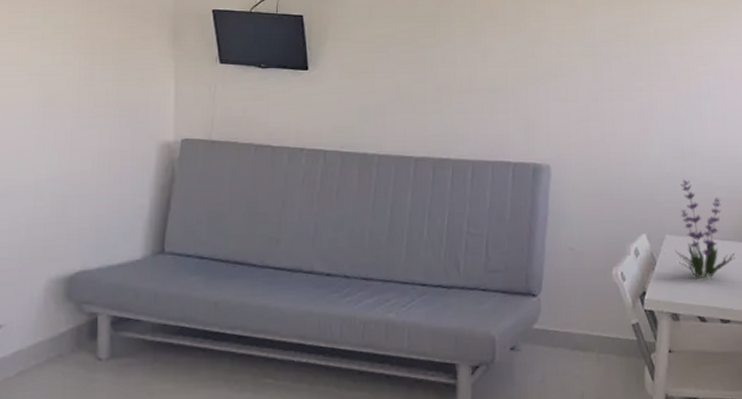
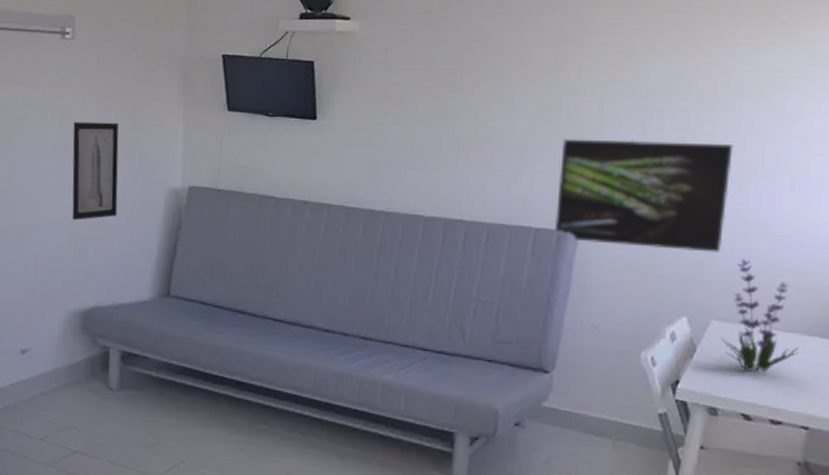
wall art: none [53,77,106,180] -> present [72,122,119,220]
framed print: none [529,81,667,176] -> present [554,138,734,253]

